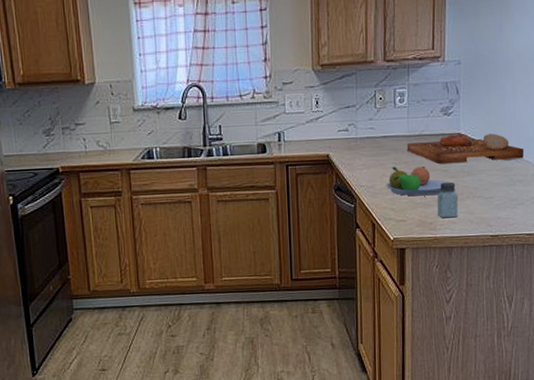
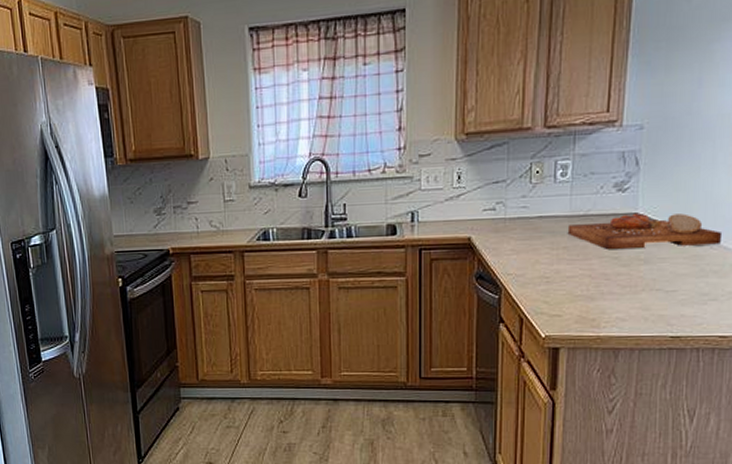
fruit bowl: present [385,166,449,196] -> none [538,251,619,288]
saltshaker: present [437,182,458,218] -> none [602,271,630,314]

